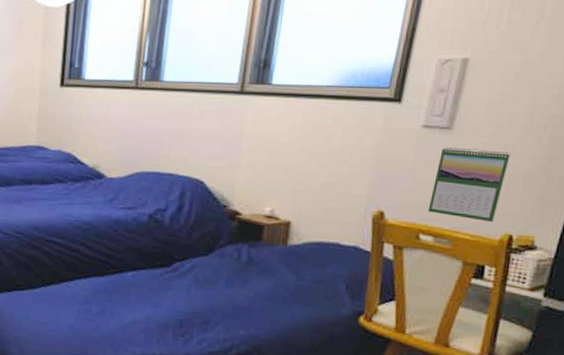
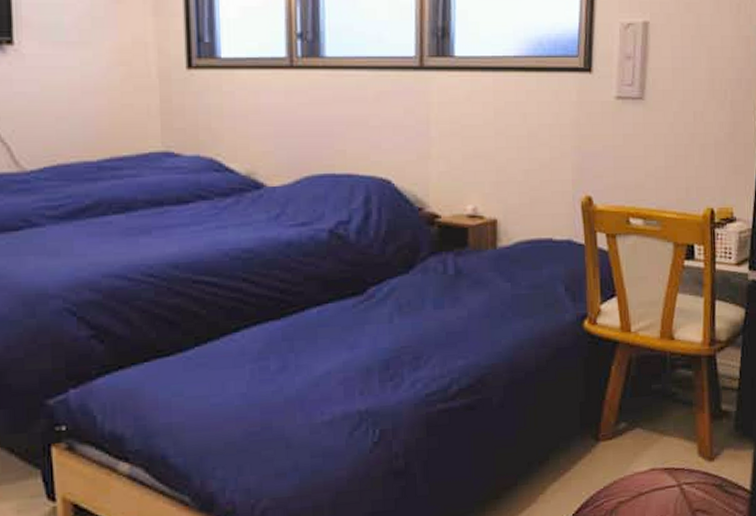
calendar: present [428,147,511,222] -> none [633,118,700,197]

